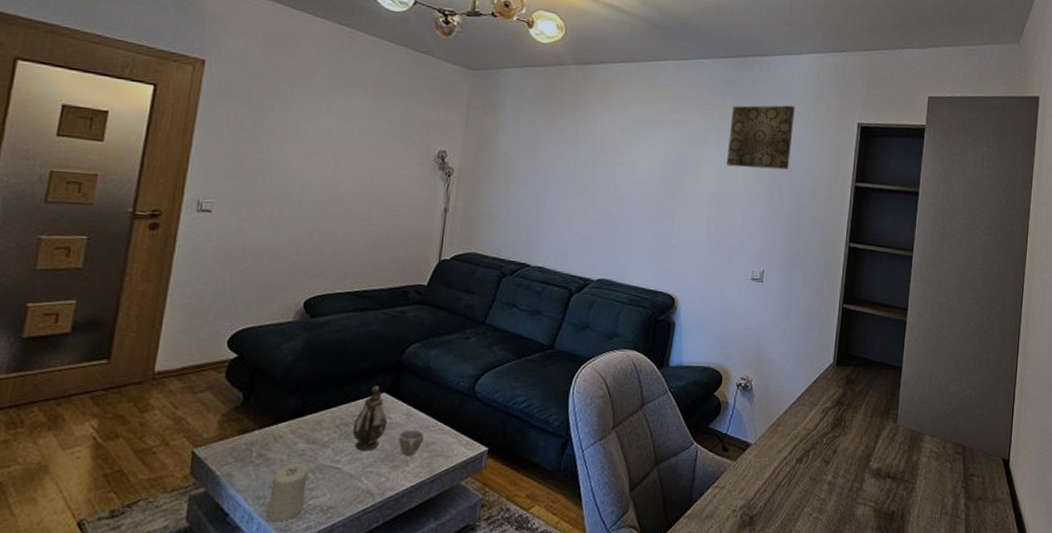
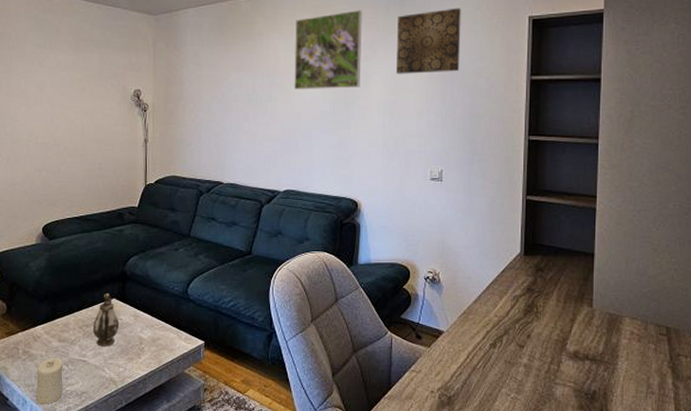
cup: present [399,430,424,456] -> none [130,329,150,350]
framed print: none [619,94,698,175] -> present [294,10,362,90]

